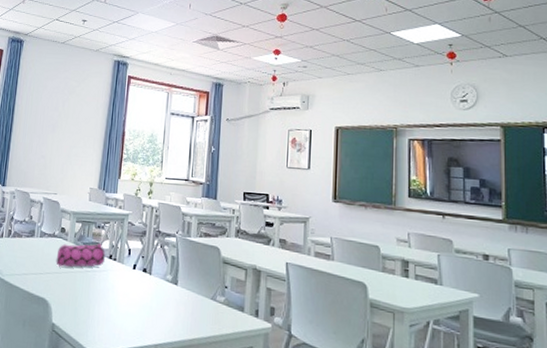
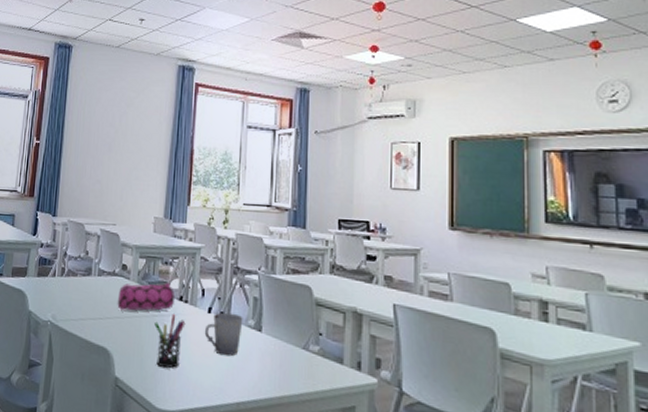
pen holder: none [87,270,114,316] -> present [154,314,186,368]
cup: none [129,269,162,305] -> present [204,312,243,356]

